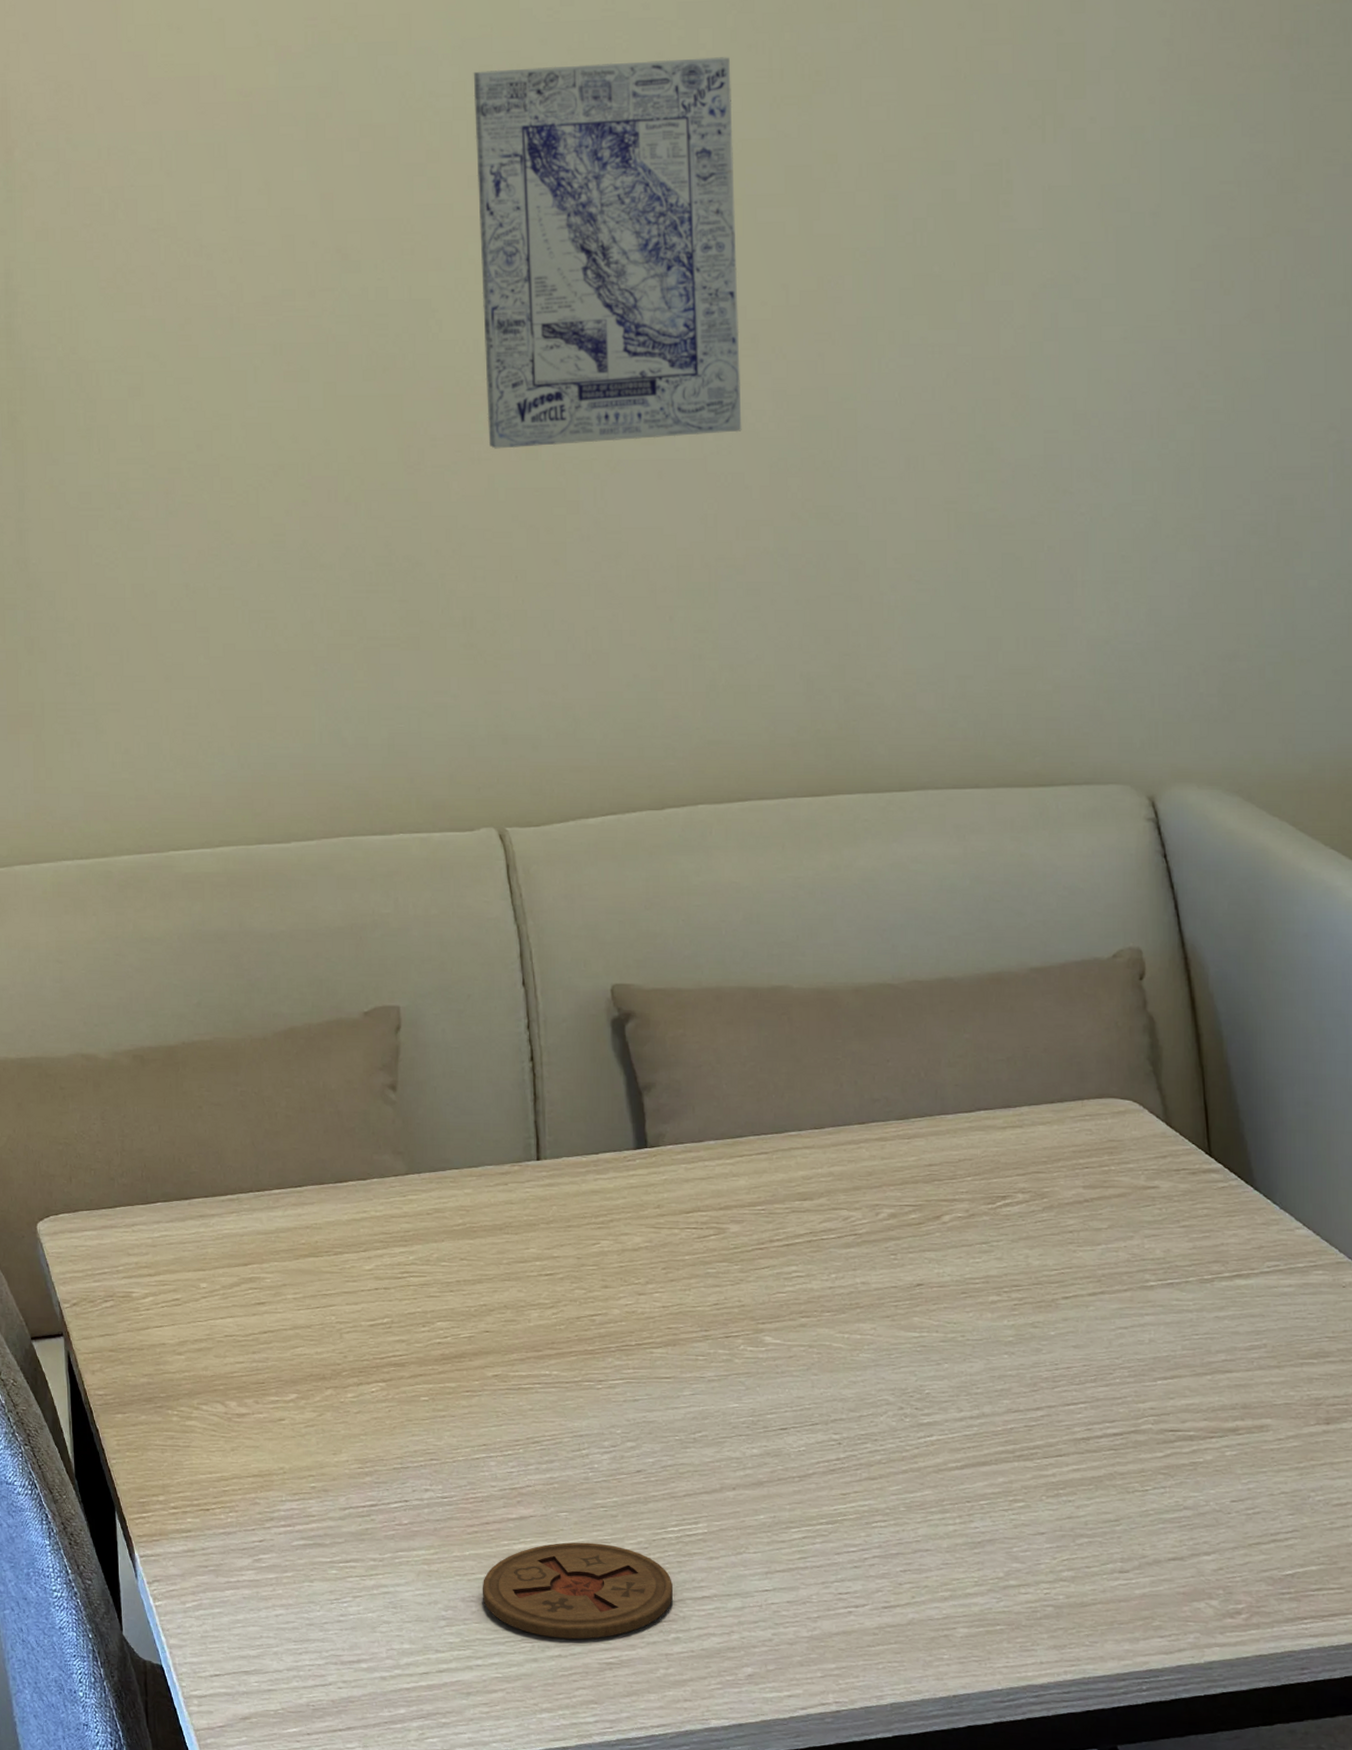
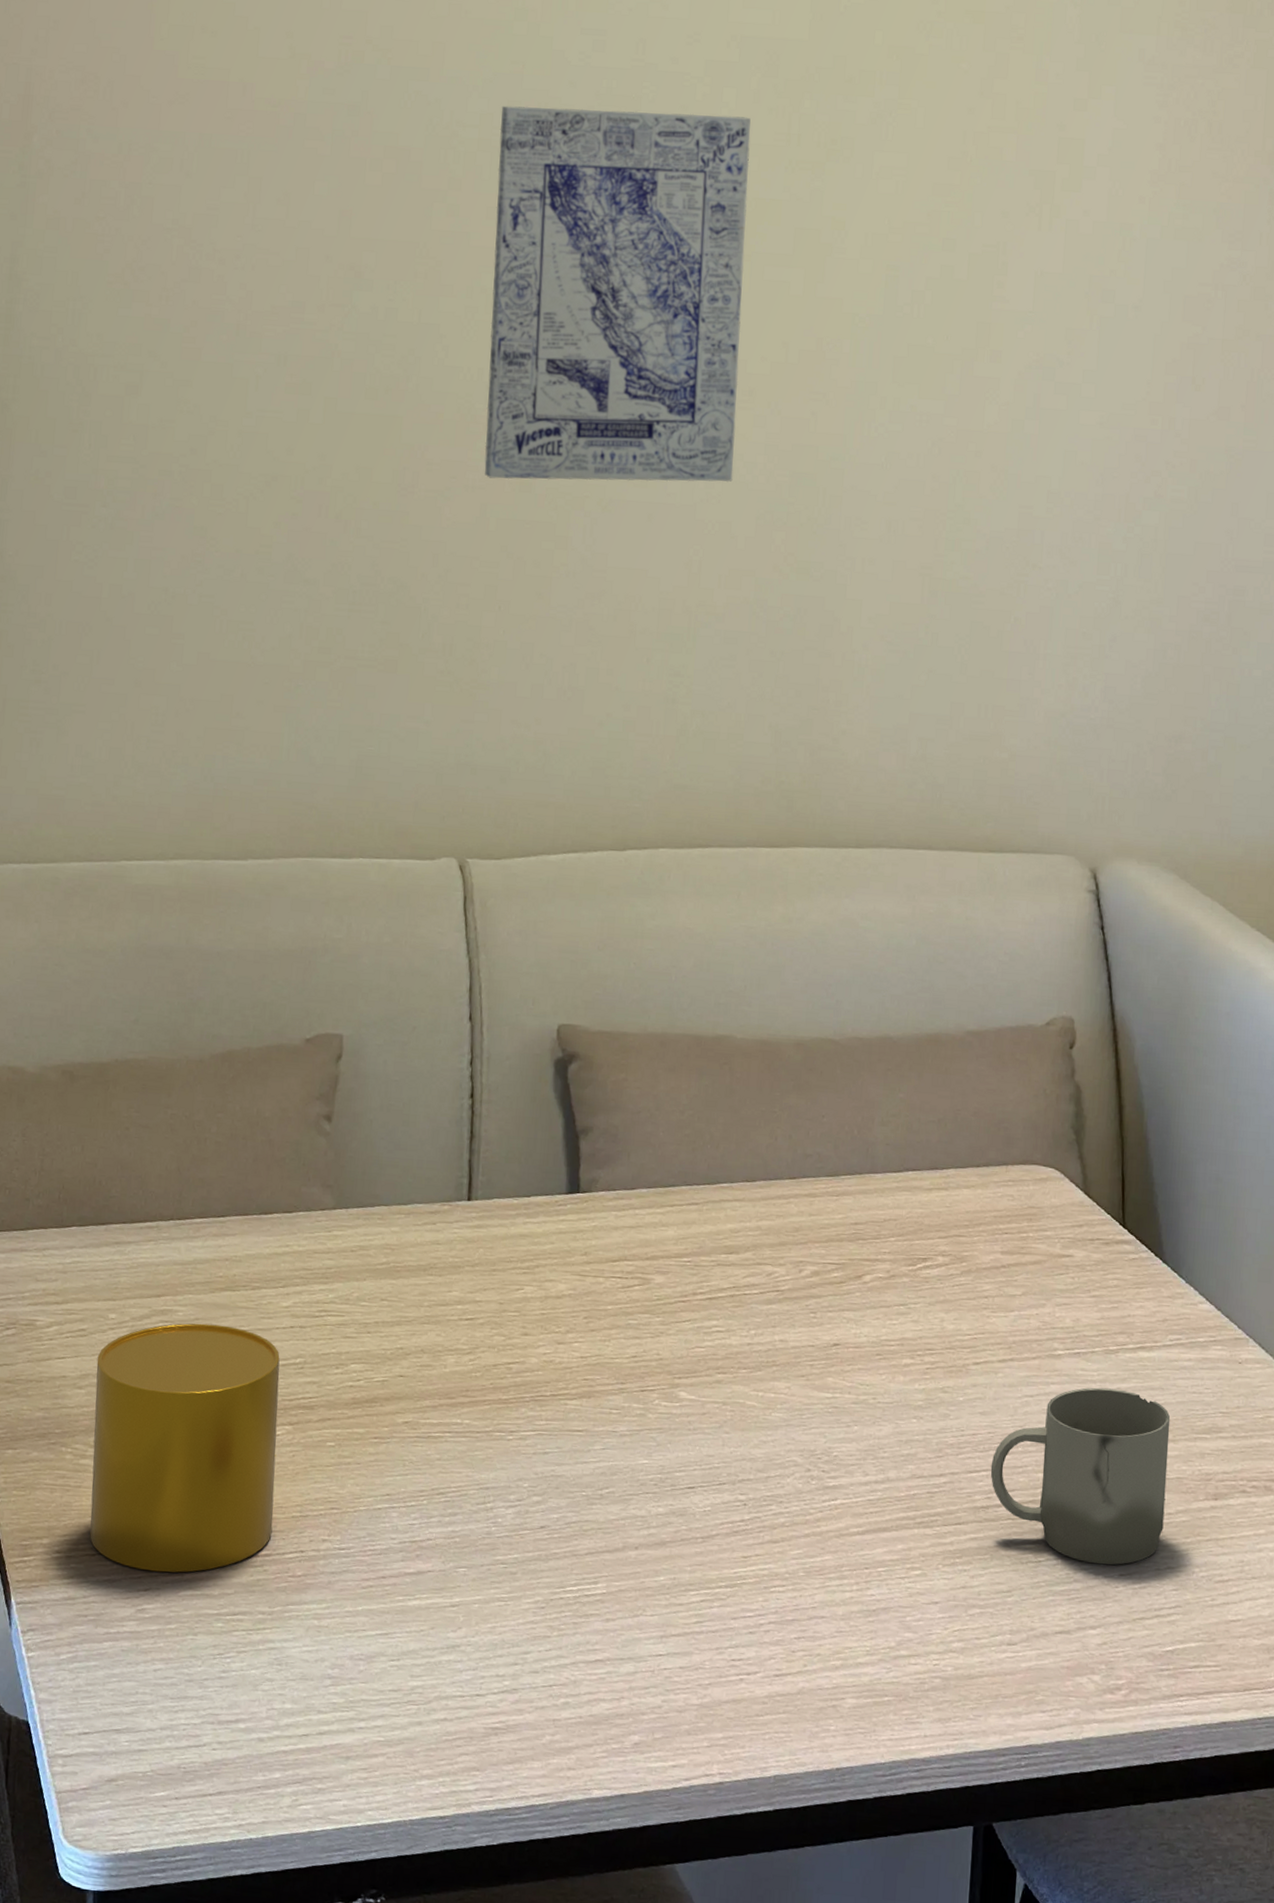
cup: none [193,1289,376,1525] -> present [89,1323,280,1573]
coaster: present [482,1542,674,1640] -> none [371,1599,567,1702]
cup: none [1088,1317,1274,1492] -> present [990,1387,1171,1565]

